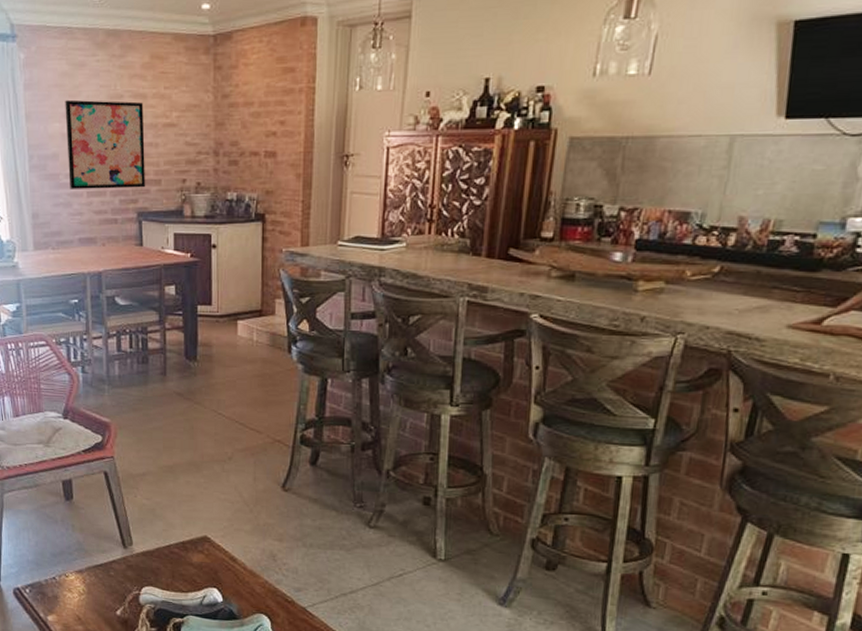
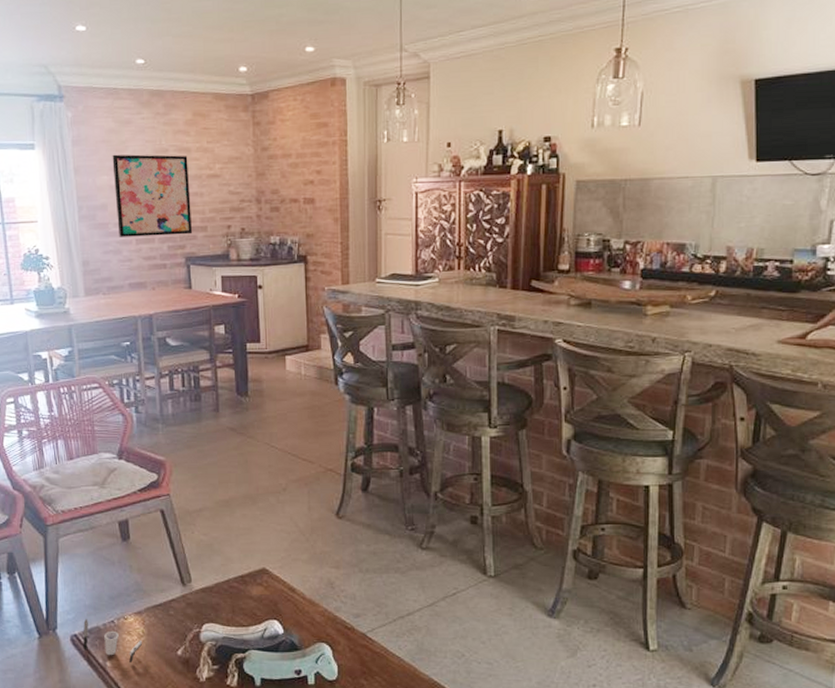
cup: none [25,573,82,620] -> present [83,618,142,664]

